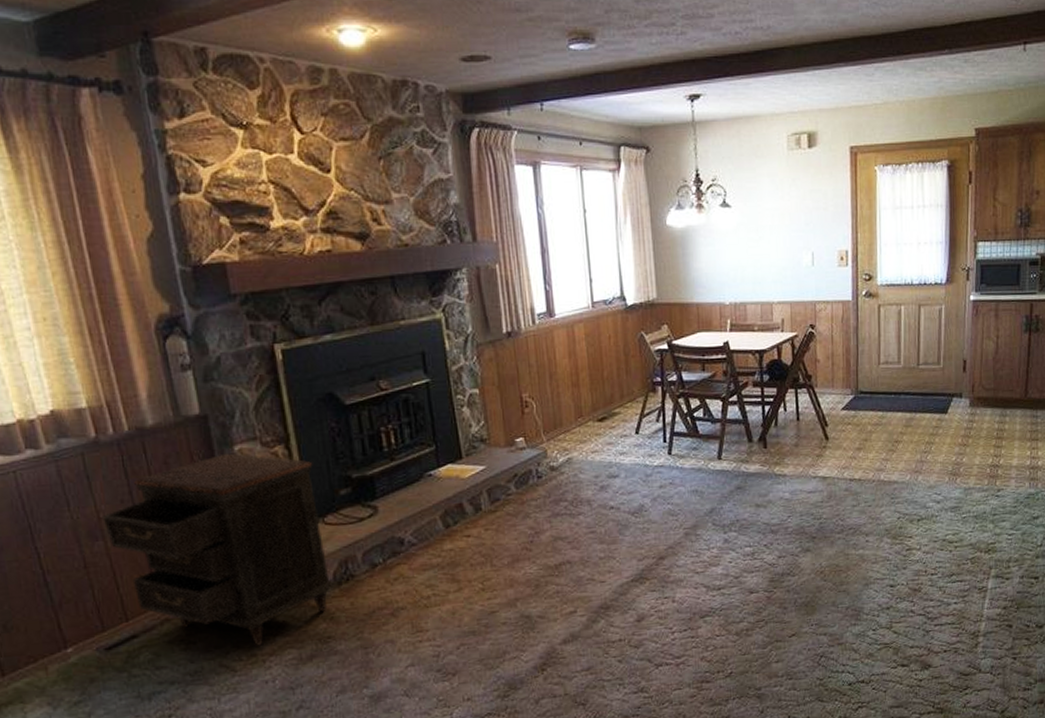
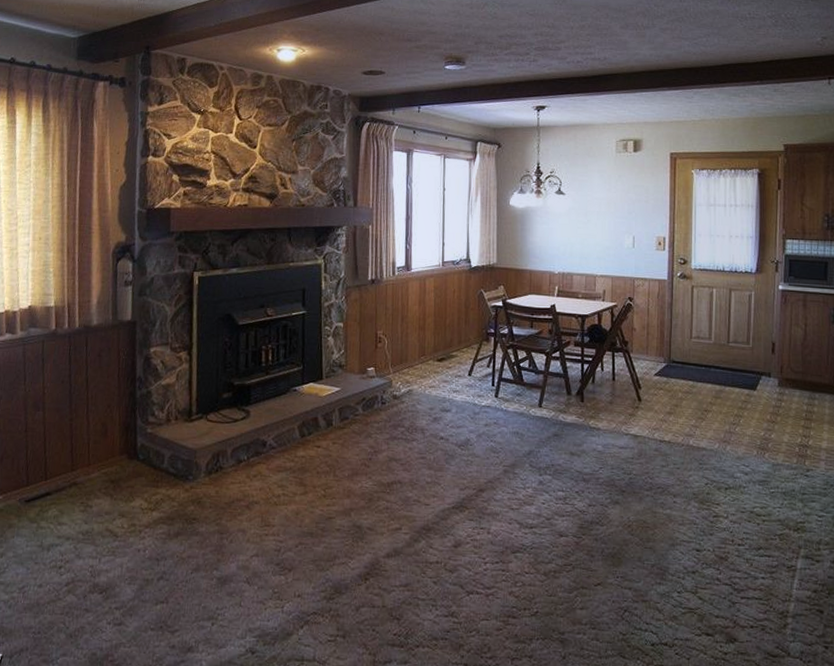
nightstand: present [102,453,334,647] -> none [45,353,206,519]

